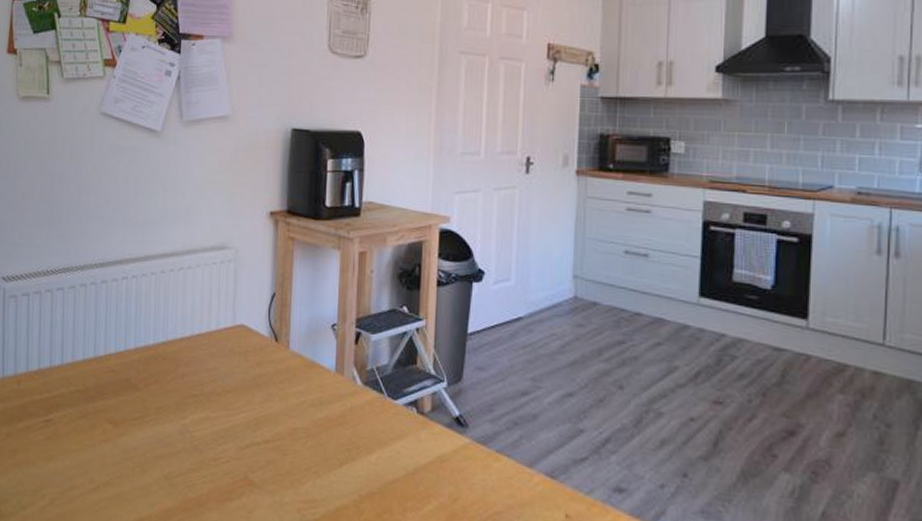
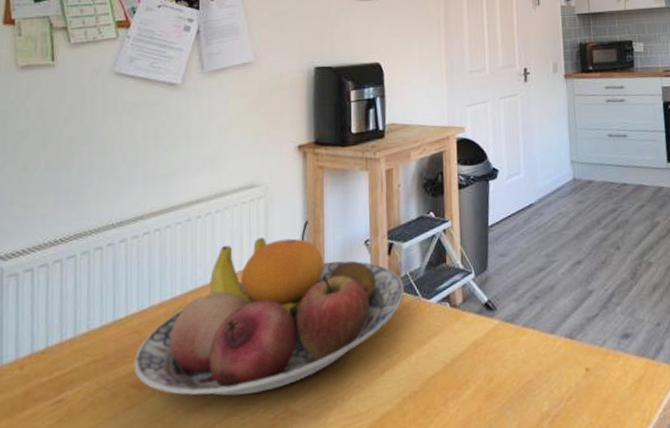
fruit bowl: none [110,301,369,456] -> present [134,237,404,396]

